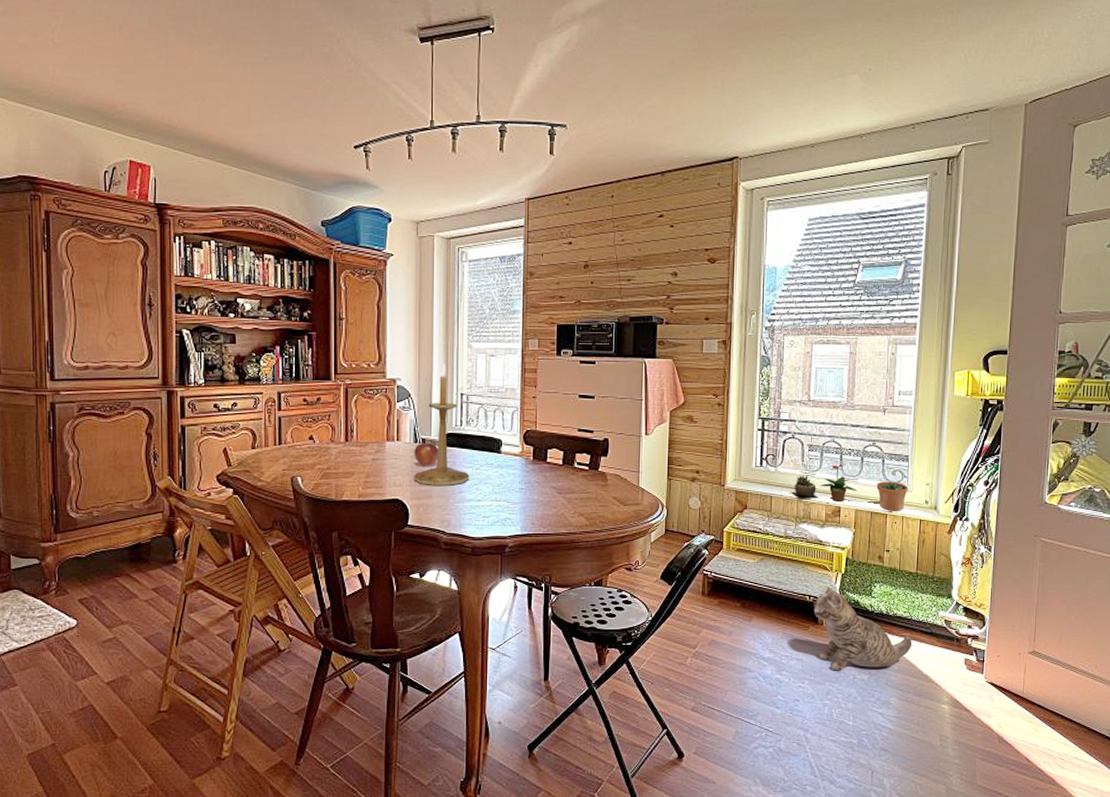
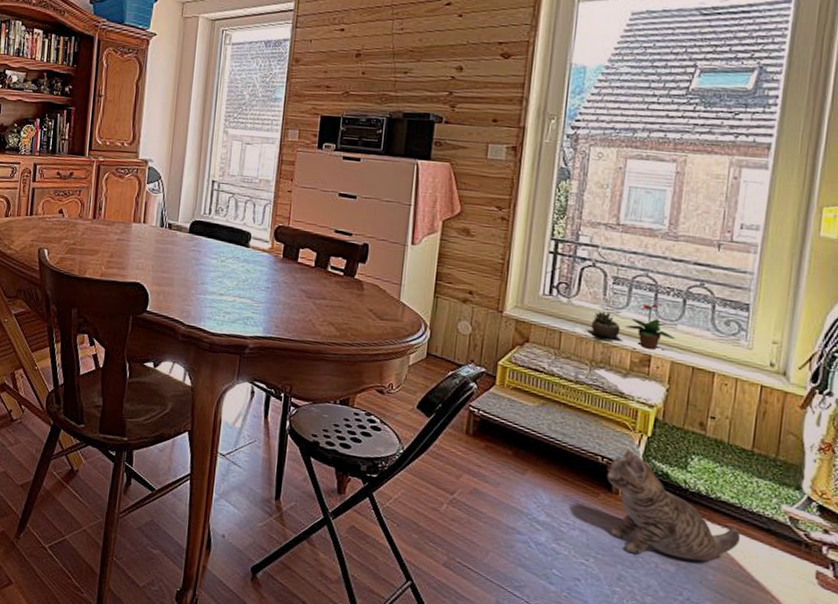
candlestick: present [414,363,470,486] -> none [157,148,214,276]
fruit: present [414,442,439,467] -> none [159,227,185,253]
planter: present [876,481,908,512] -> none [702,331,747,372]

